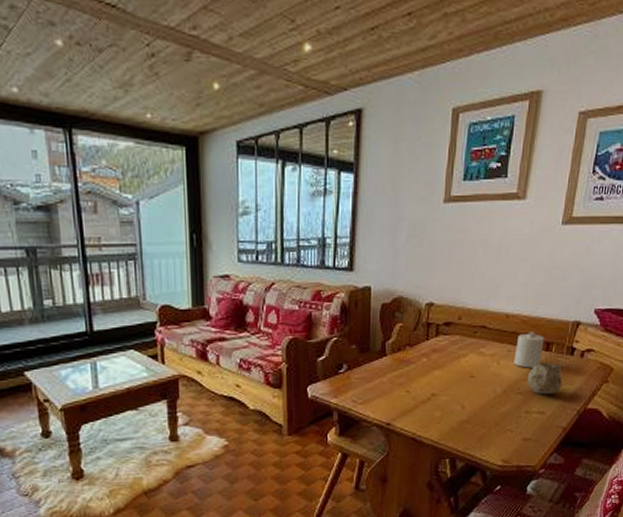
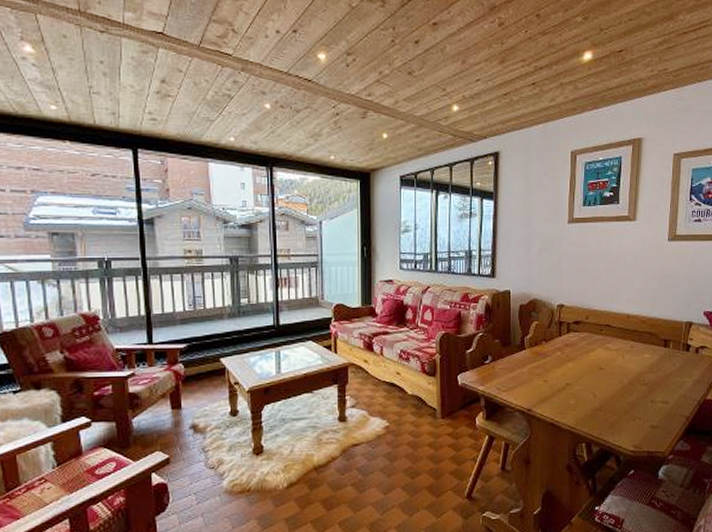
candle: present [513,331,545,368] -> none [636,330,662,362]
mug: present [528,362,563,395] -> none [651,357,681,386]

